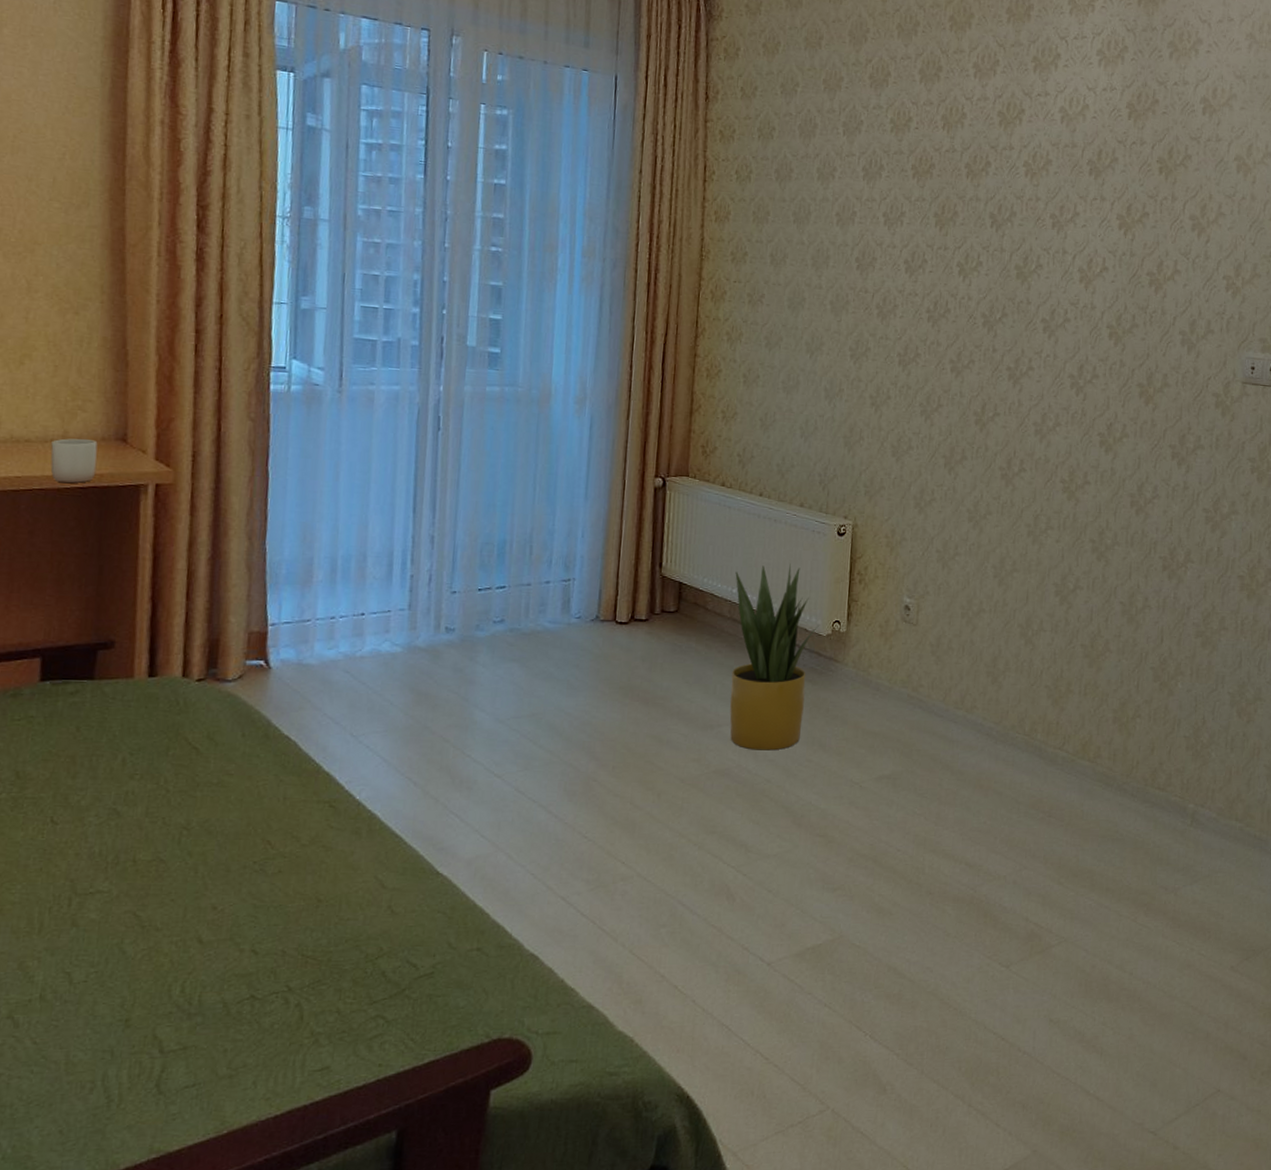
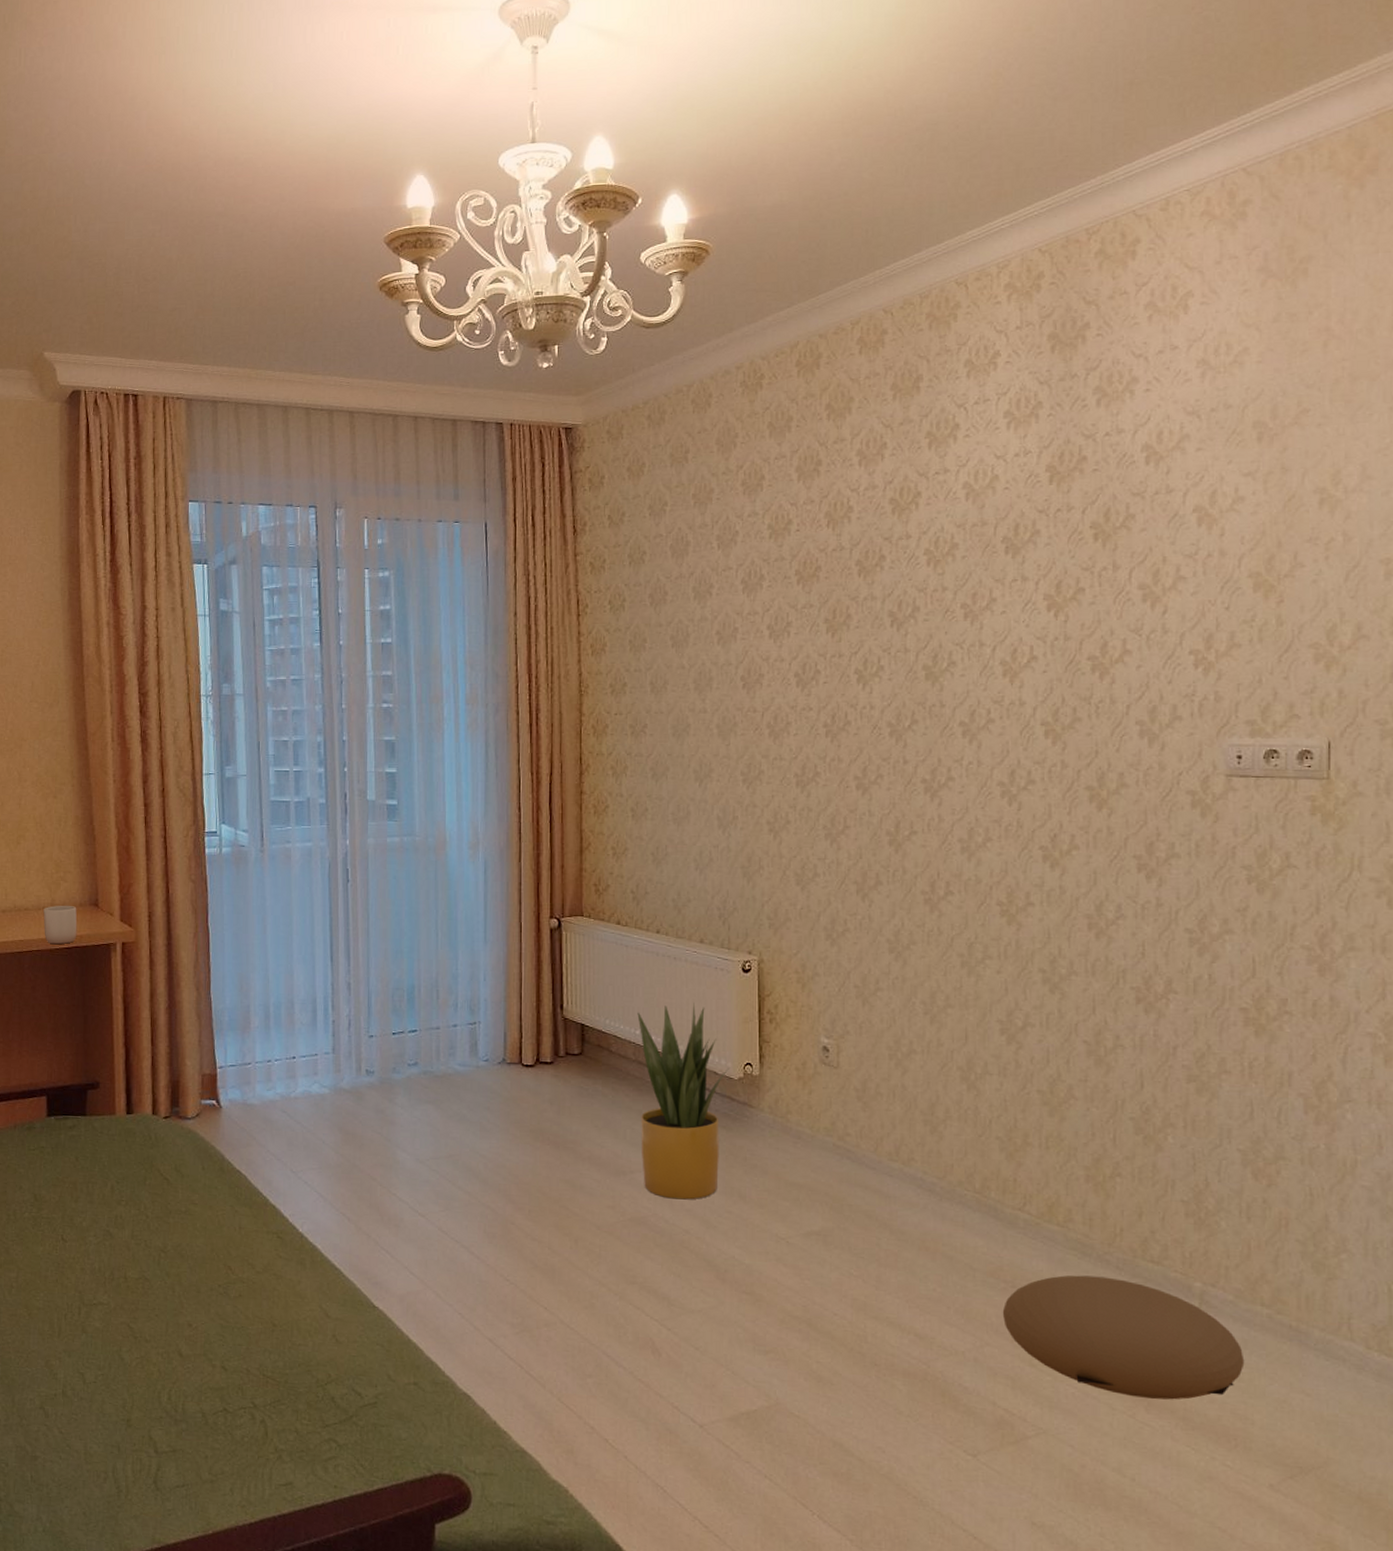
pouf: none [1039,803,1221,904] -> present [1002,1275,1245,1400]

